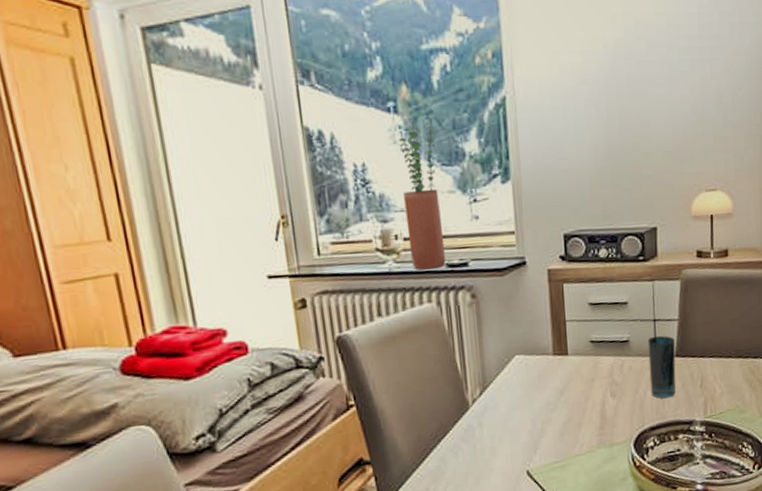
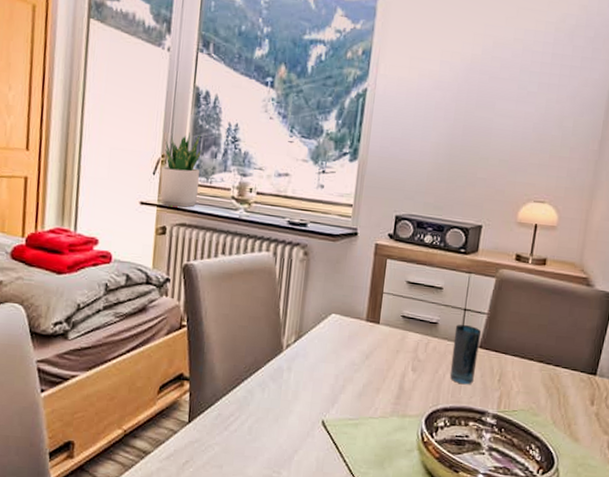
planter: none [280,182,336,274] -> present [160,132,202,208]
vase: present [399,117,446,270] -> none [259,95,301,224]

